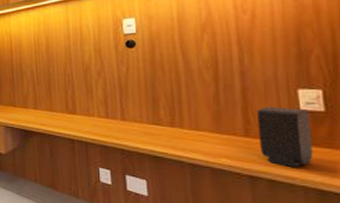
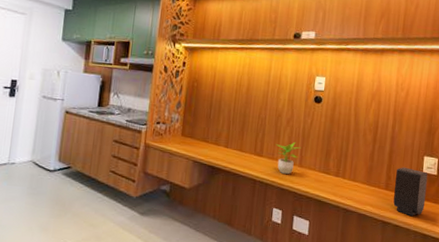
potted plant: none [89,93,120,130] -> present [275,141,301,174]

